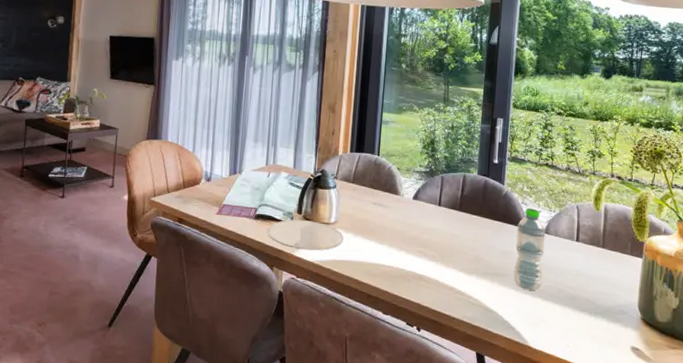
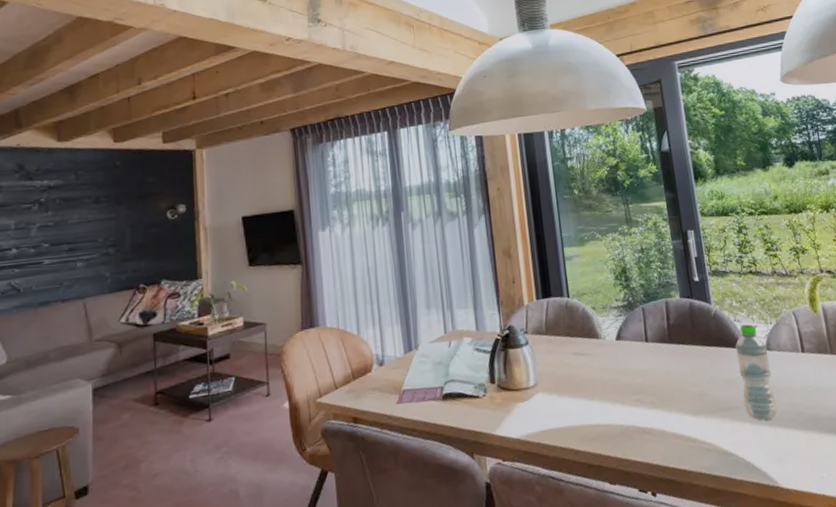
plate: present [267,219,344,251] -> none [458,388,549,427]

